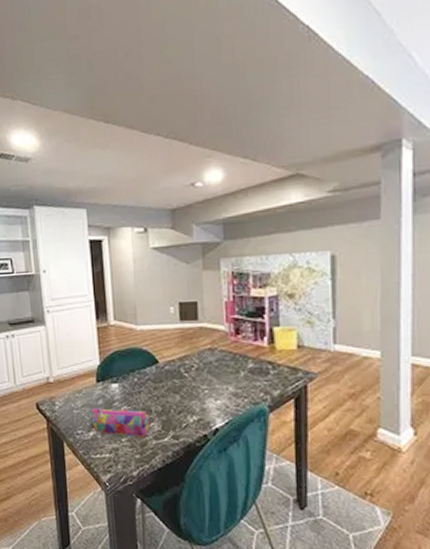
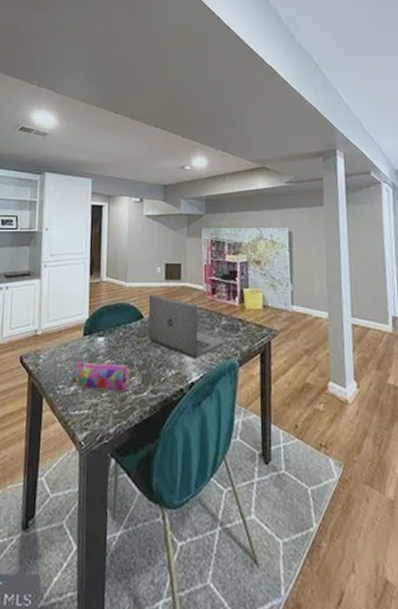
laptop: none [162,337,252,404] -> present [148,294,225,358]

